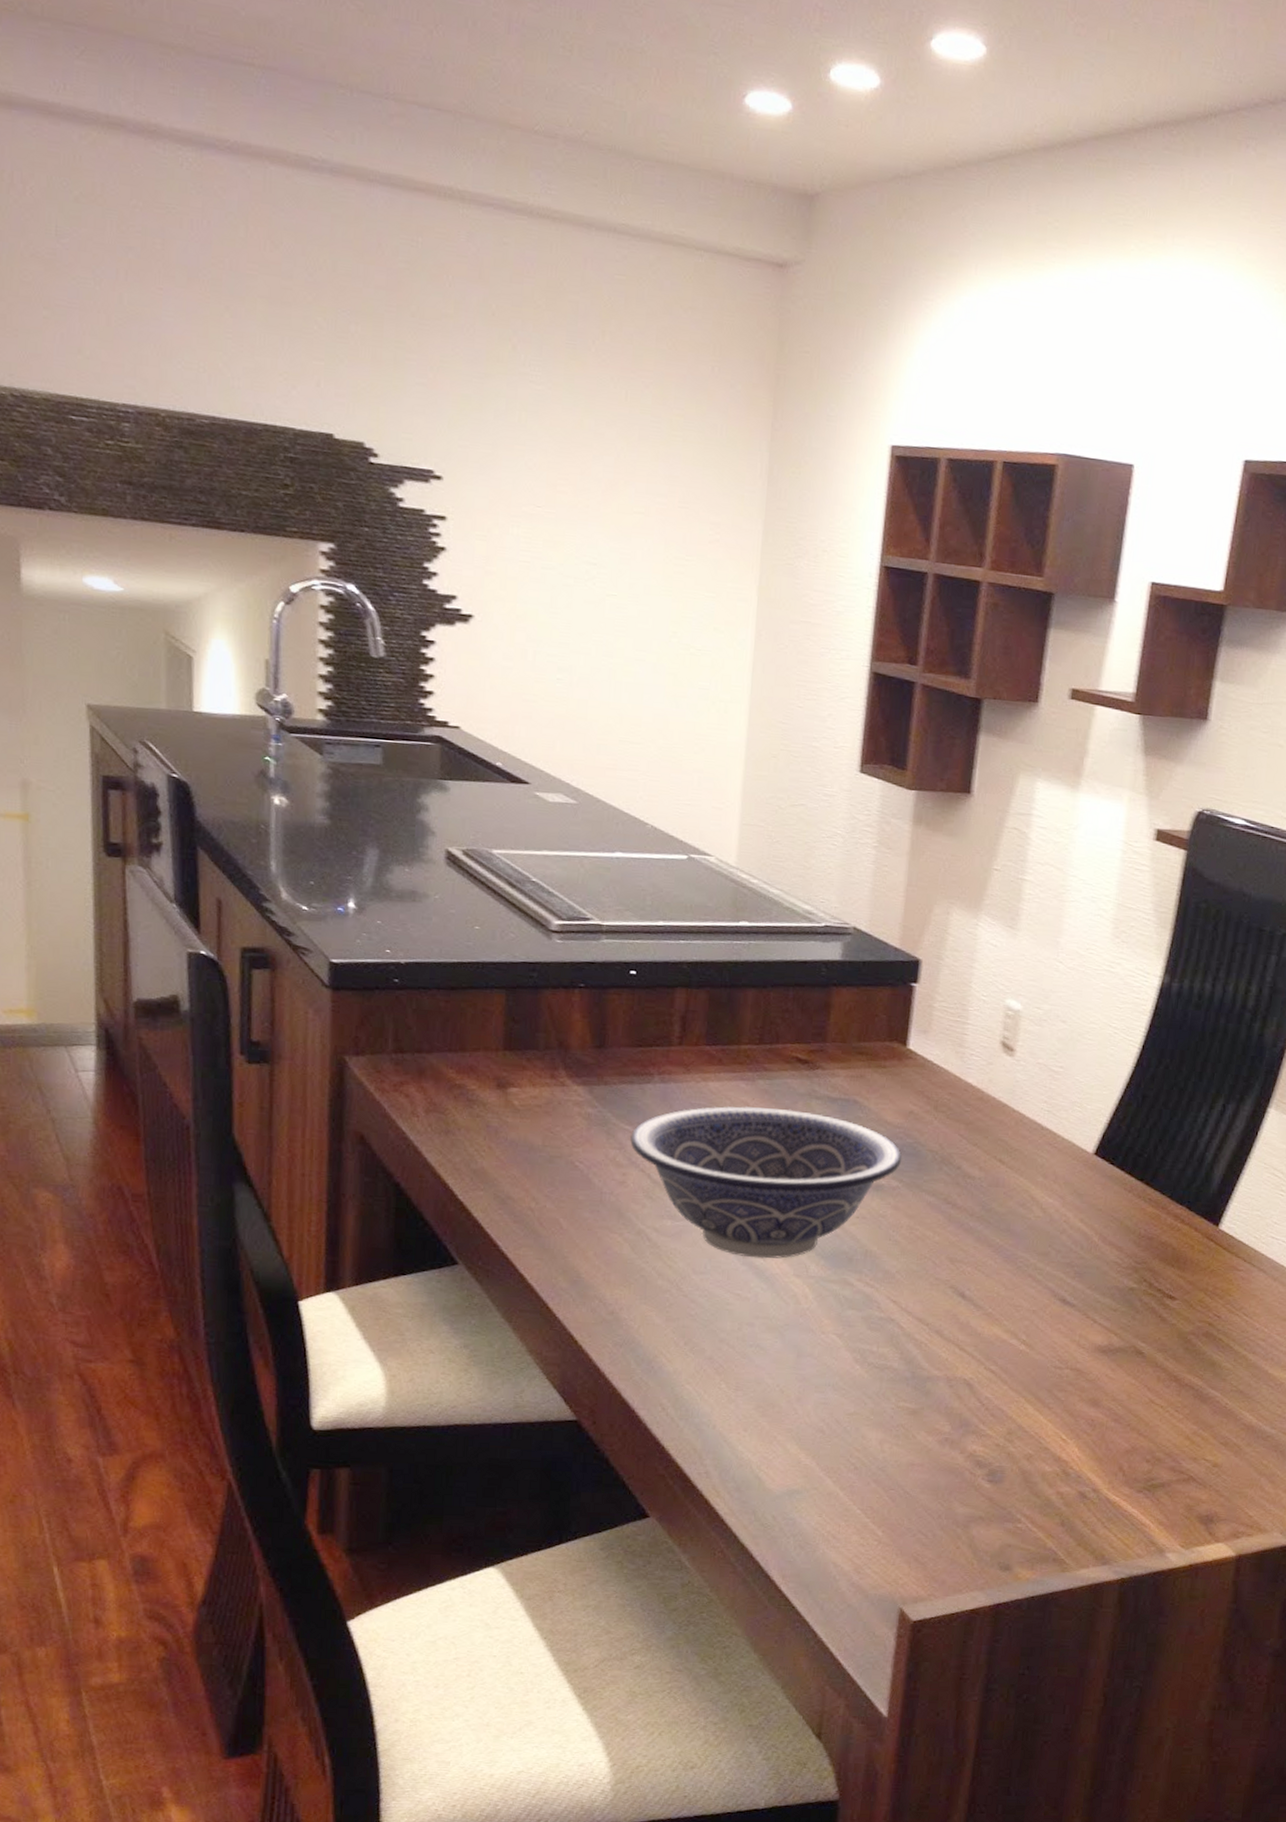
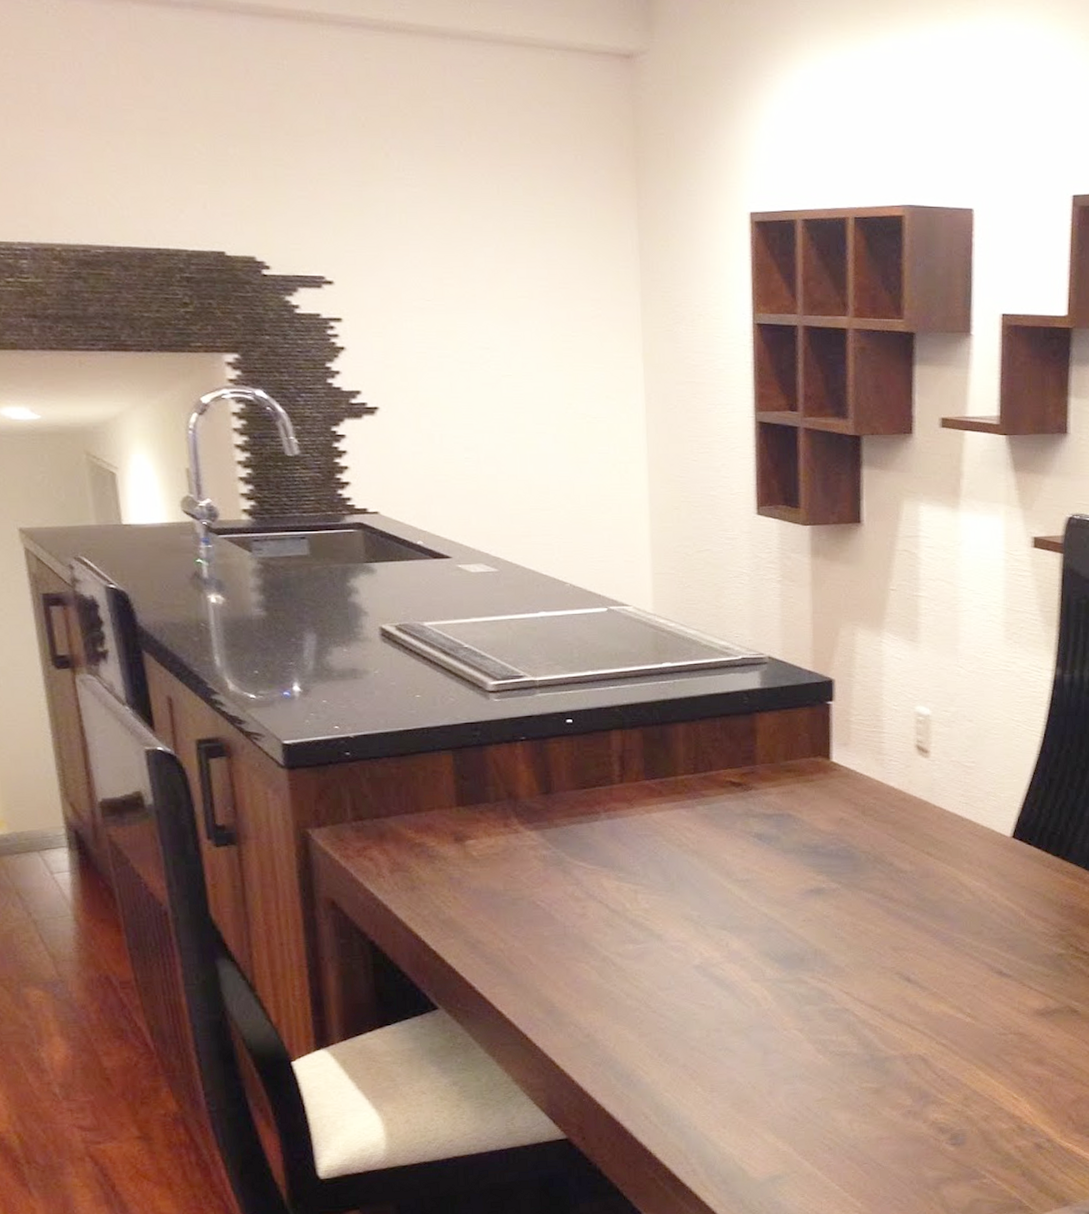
decorative bowl: present [630,1106,902,1259] -> none [585,829,839,969]

